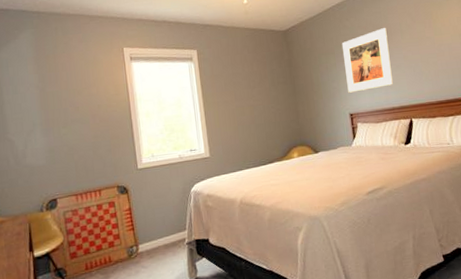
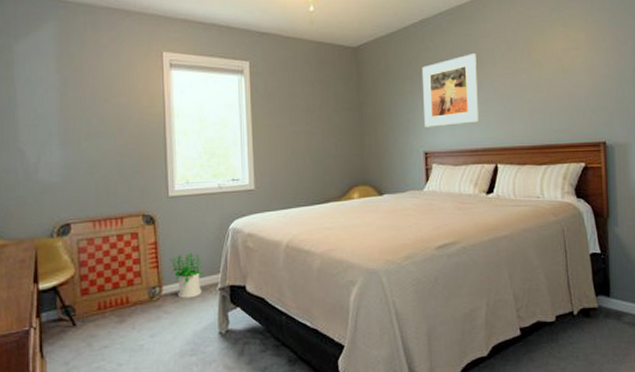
potted plant: none [143,214,173,254] -> present [170,252,204,299]

